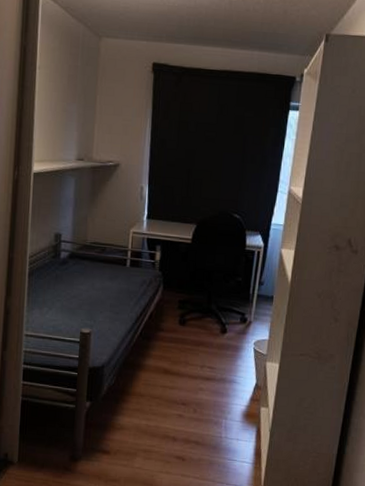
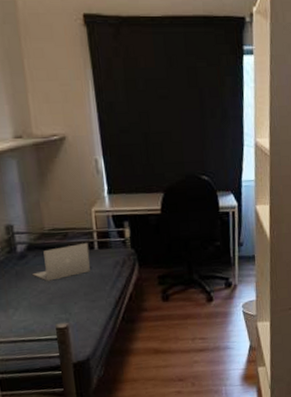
laptop: none [69,259,122,288] -> present [32,243,91,281]

